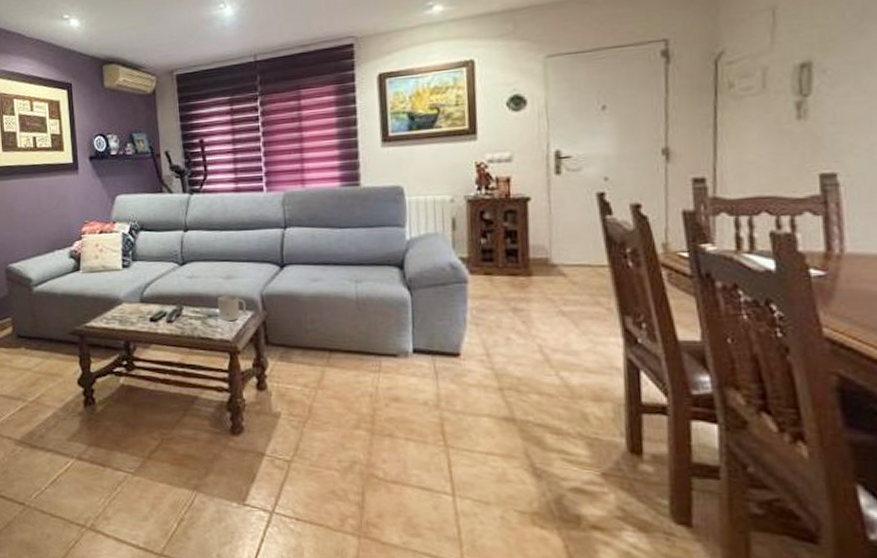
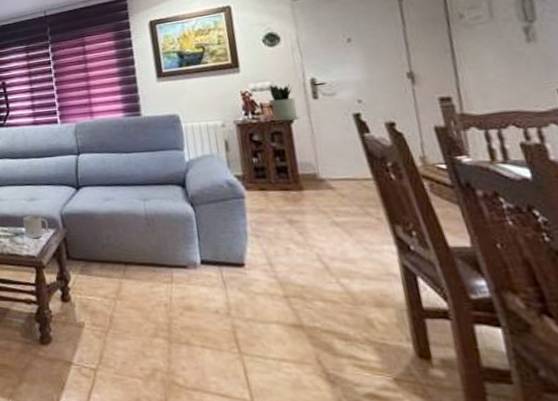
planter: none [504,156,538,199] -> present [268,84,300,122]

